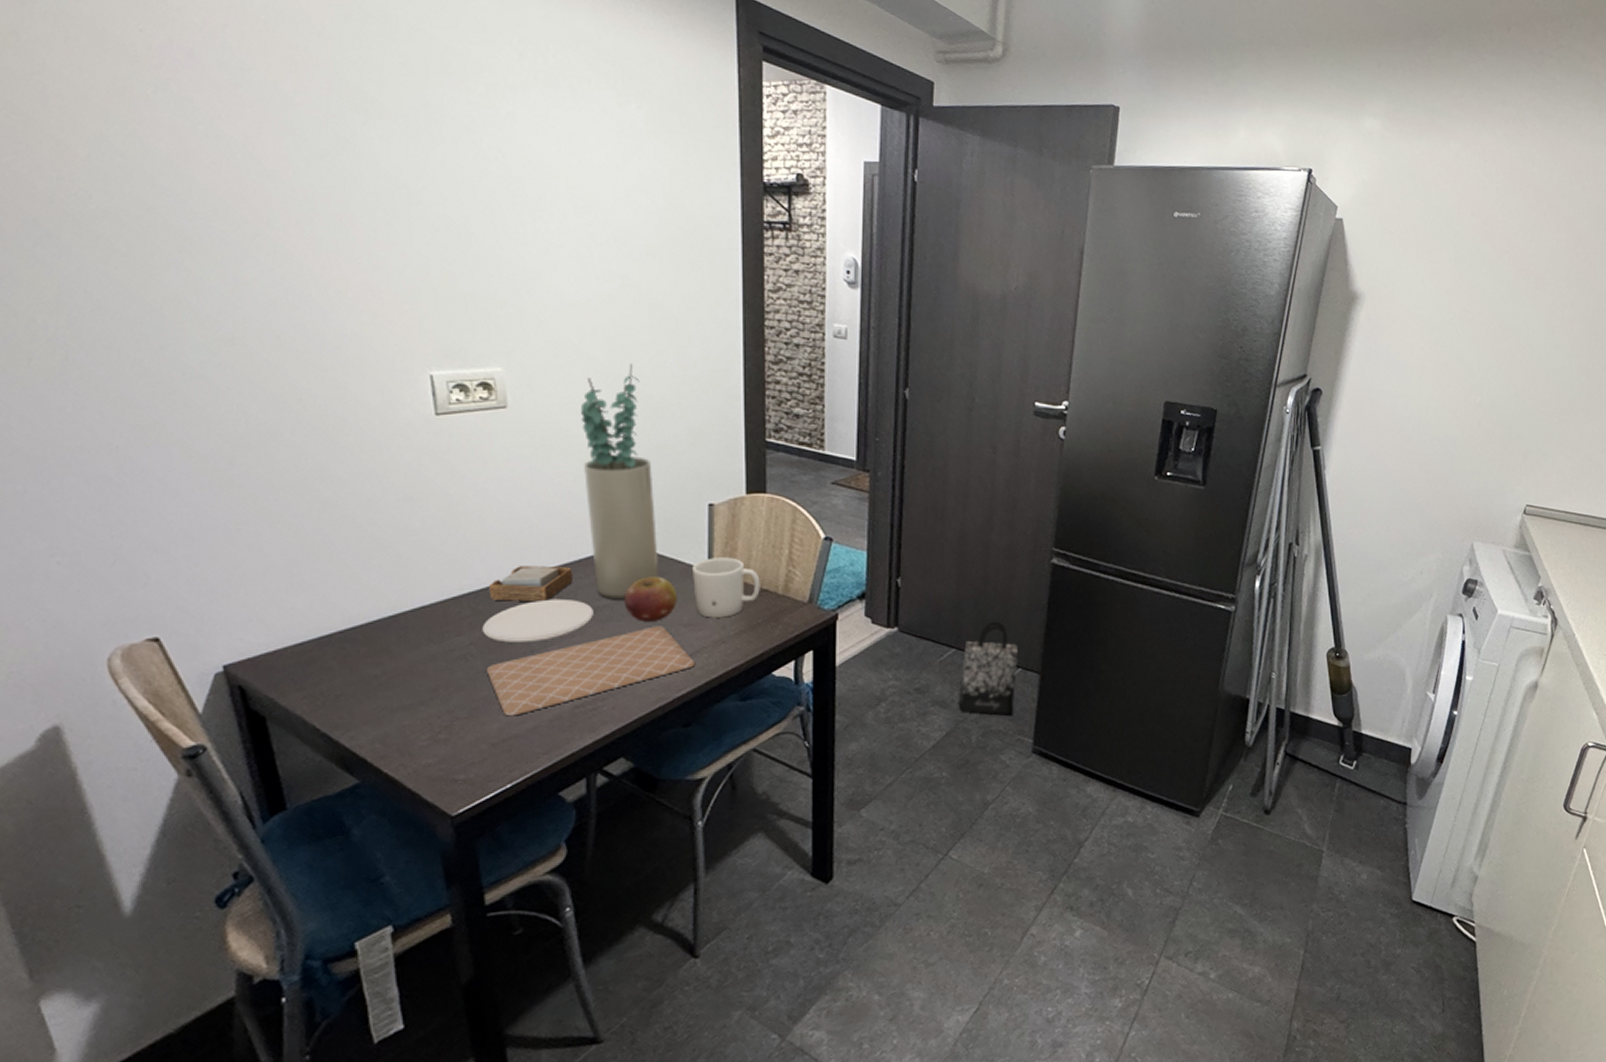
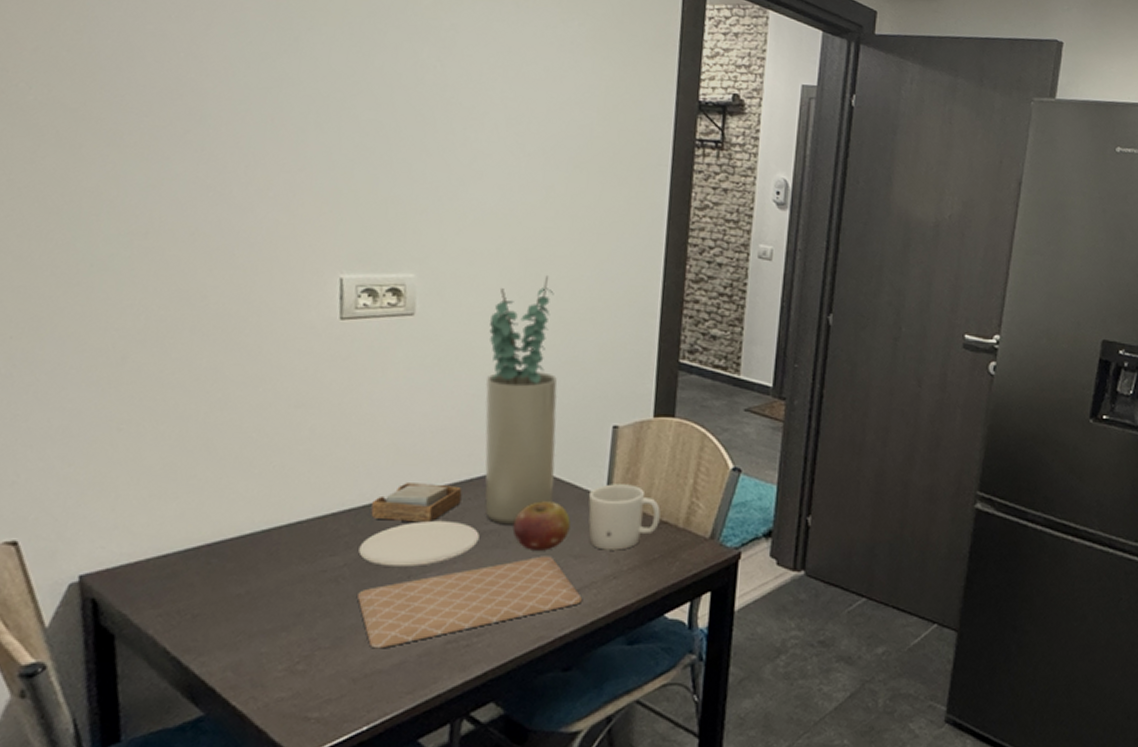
shopping bag: present [958,621,1018,716] -> none [865,569,934,677]

